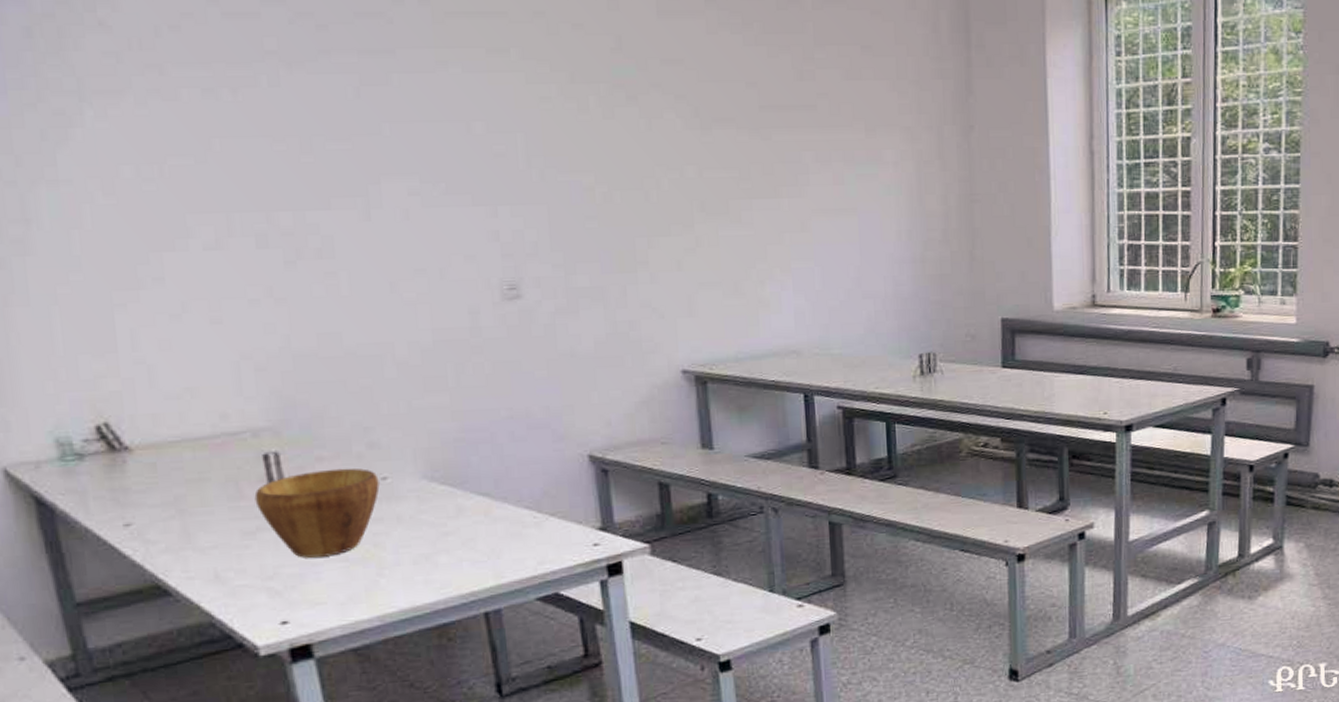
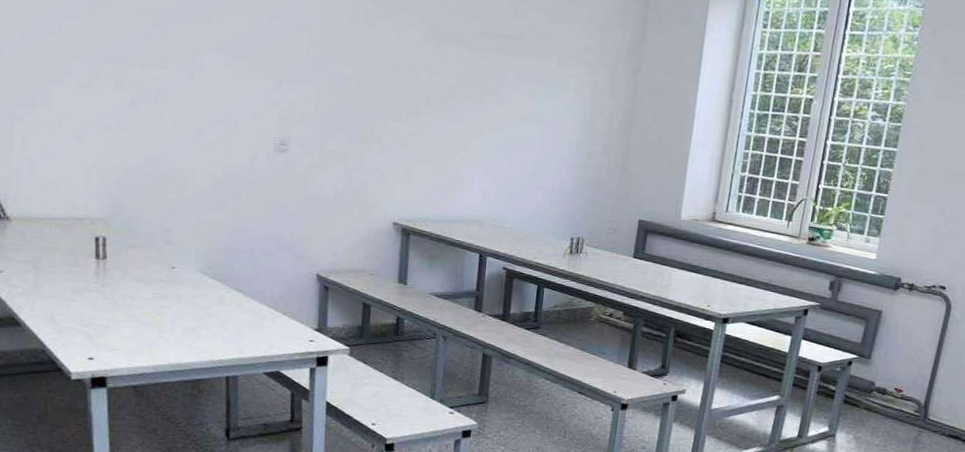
bowl: present [254,468,380,558] -> none [85,254,170,317]

